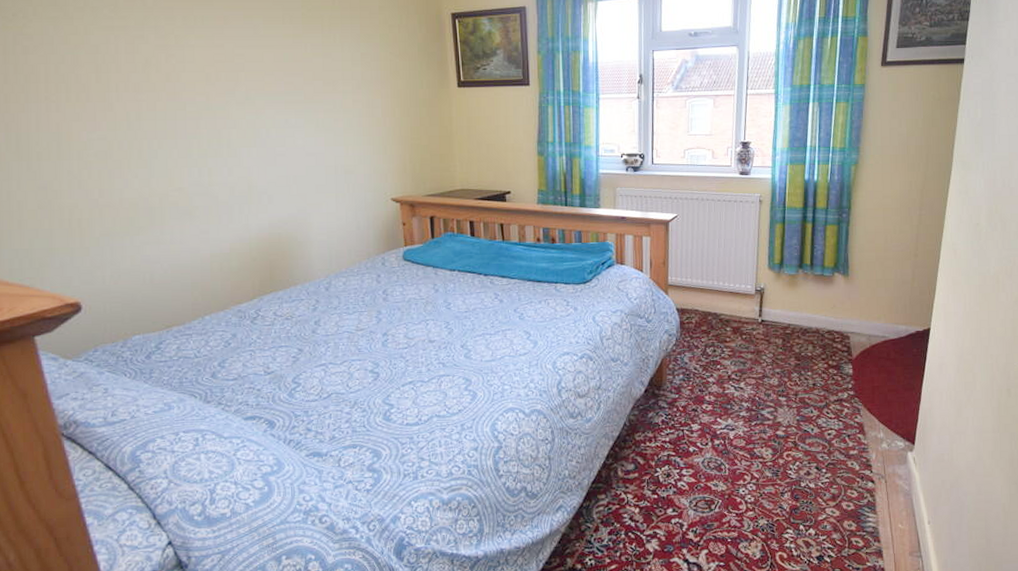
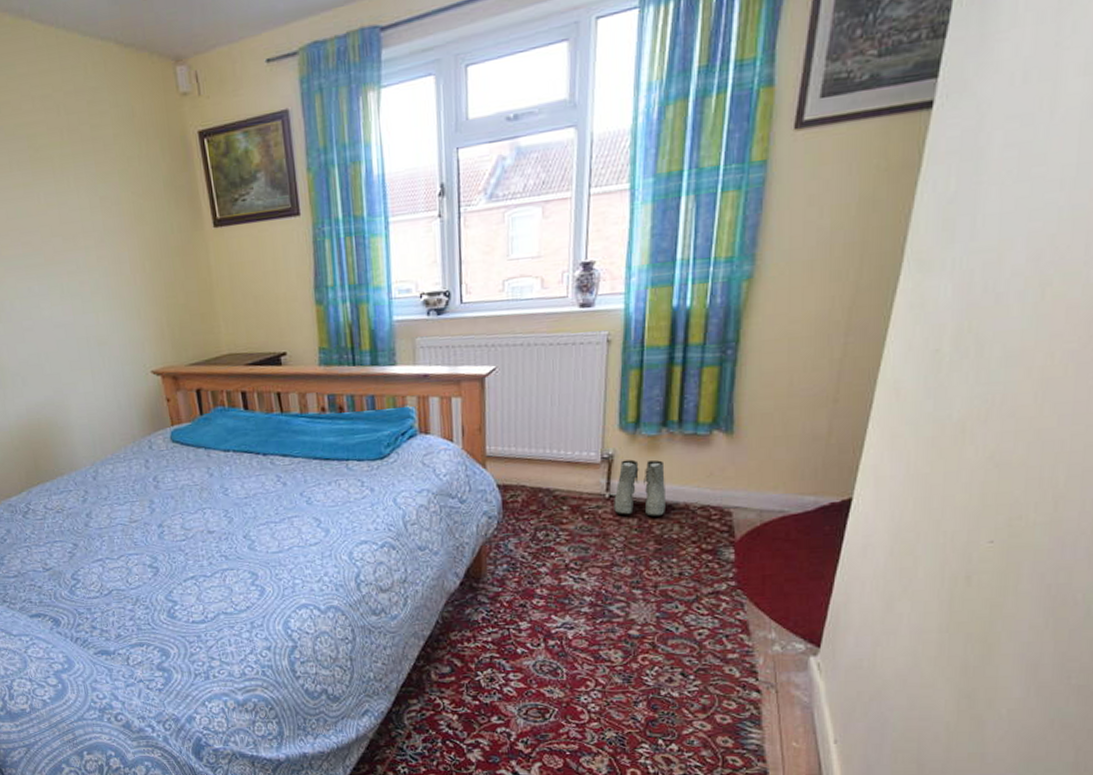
boots: none [765,292,802,338] -> present [614,459,665,516]

